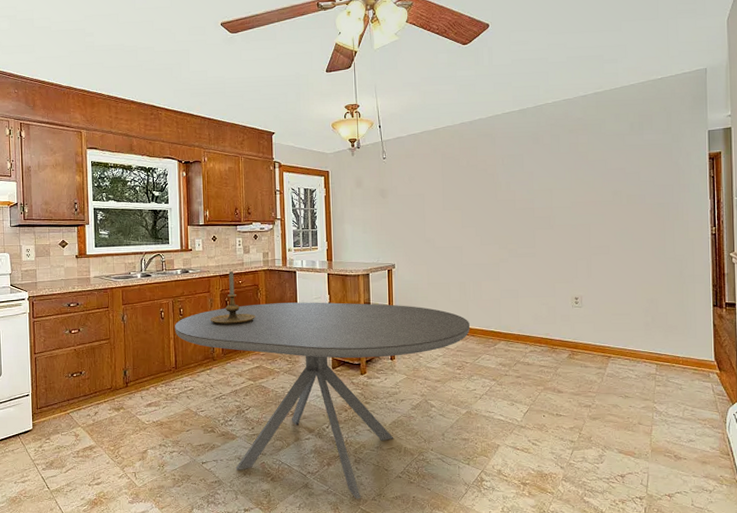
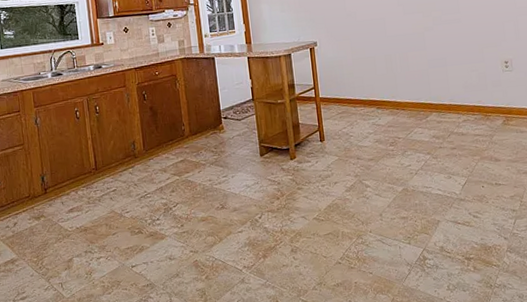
dining table: present [174,302,471,499] -> none [91,83,400,291]
candle holder: present [210,271,255,324] -> none [128,63,176,120]

